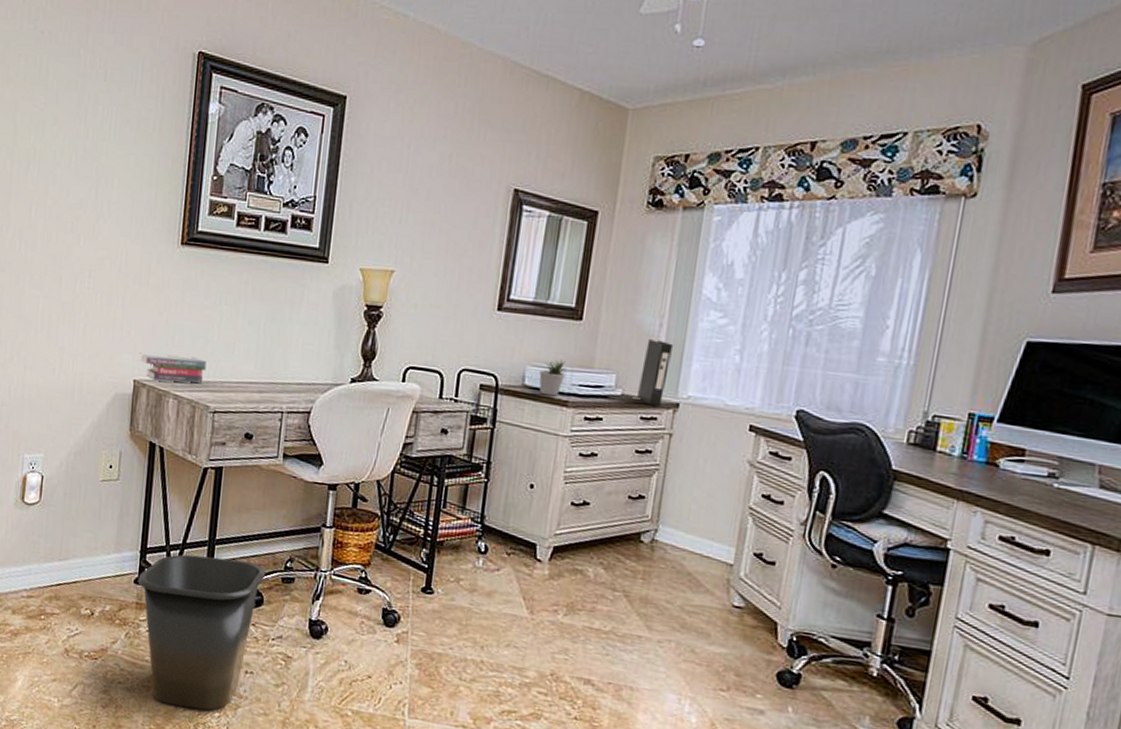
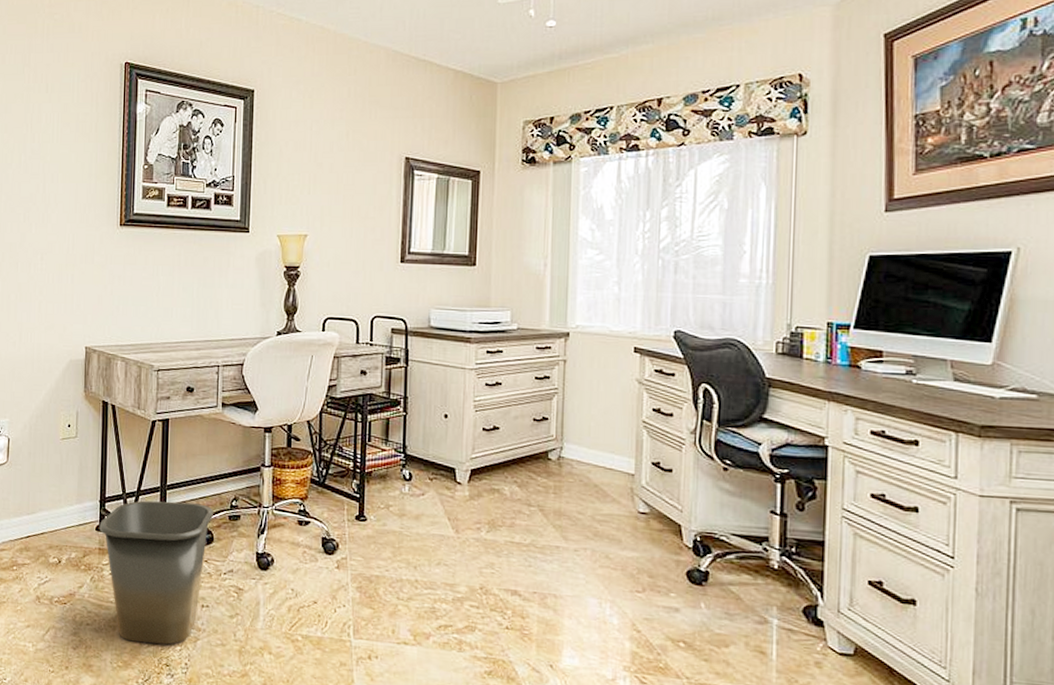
books: present [138,352,206,384] -> none [88,322,148,347]
potted plant: present [539,359,566,397] -> none [443,301,466,334]
binder: present [637,339,673,407] -> none [532,278,558,337]

